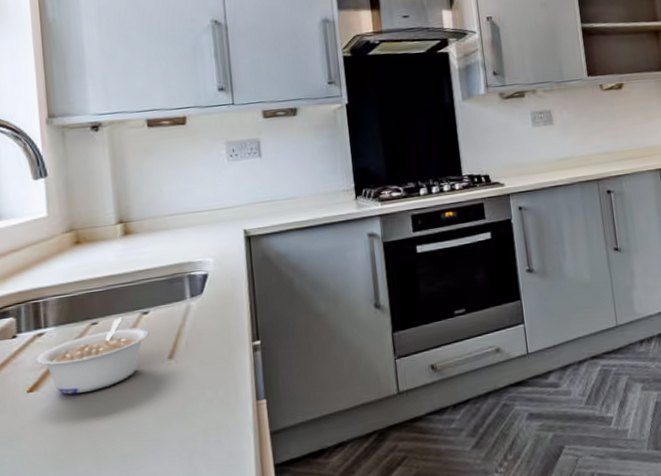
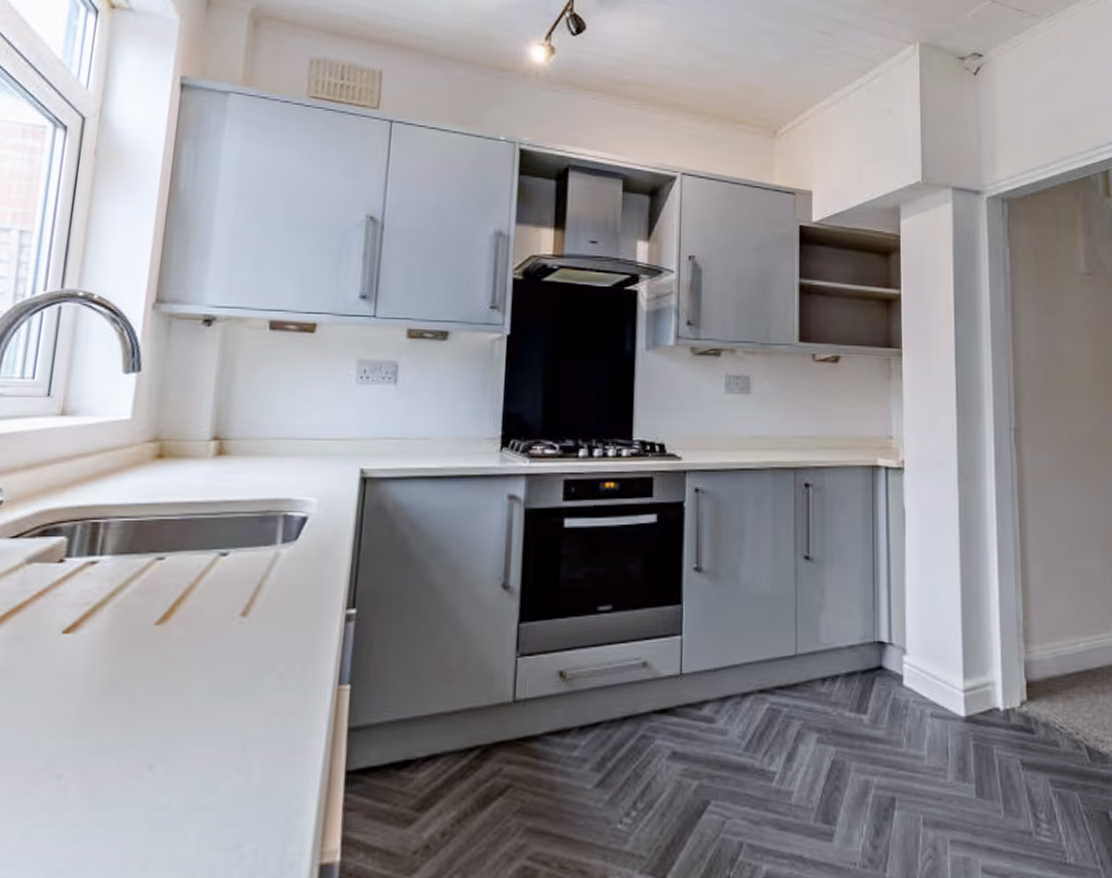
legume: present [36,317,149,395] -> none [81,556,224,643]

